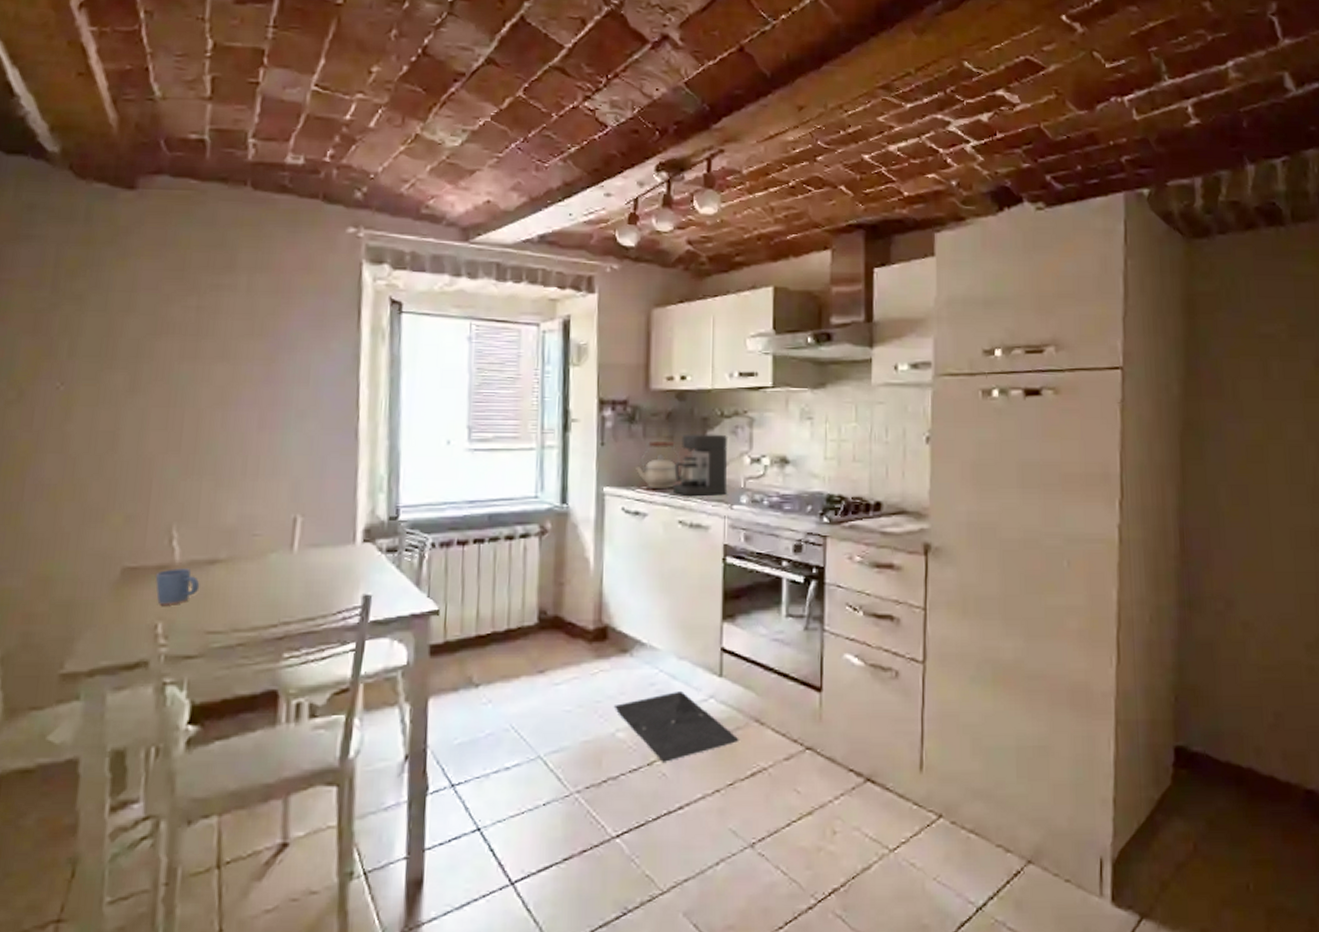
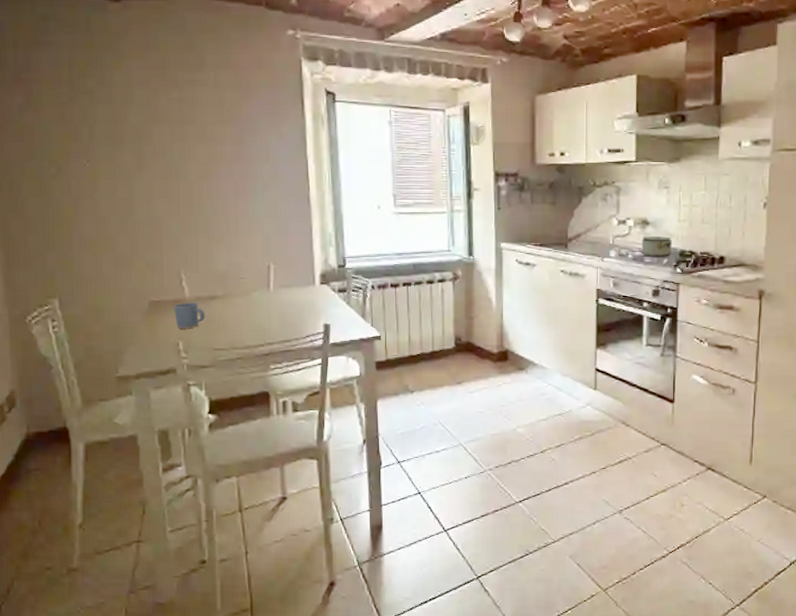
door mat: present [613,690,739,762] -> none [514,399,610,451]
kettle: present [636,440,680,488] -> none [526,206,561,244]
coffee maker: present [672,434,728,497] -> none [555,200,599,251]
cooking pot: none [779,478,817,504] -> present [641,236,672,258]

